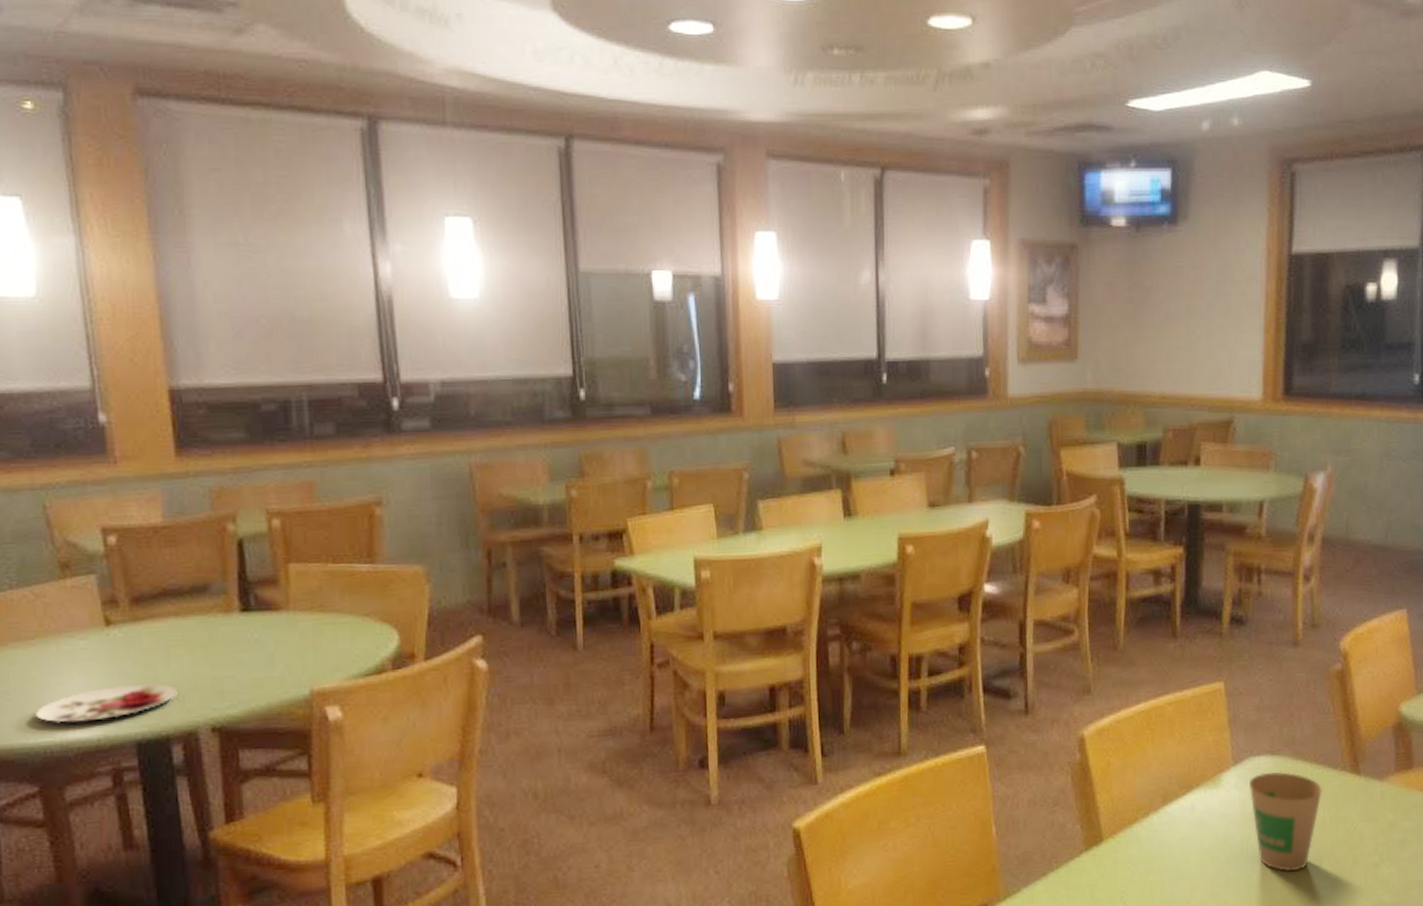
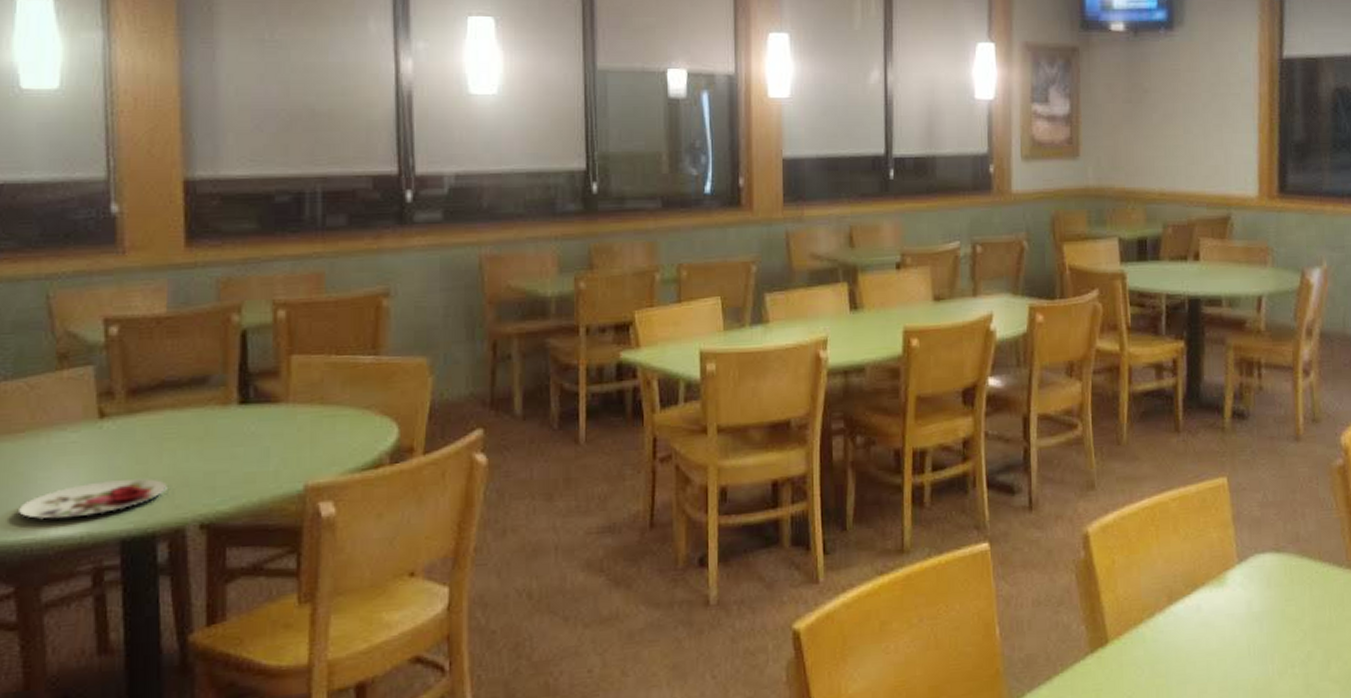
paper cup: present [1249,771,1323,872] -> none [1255,569,1329,675]

